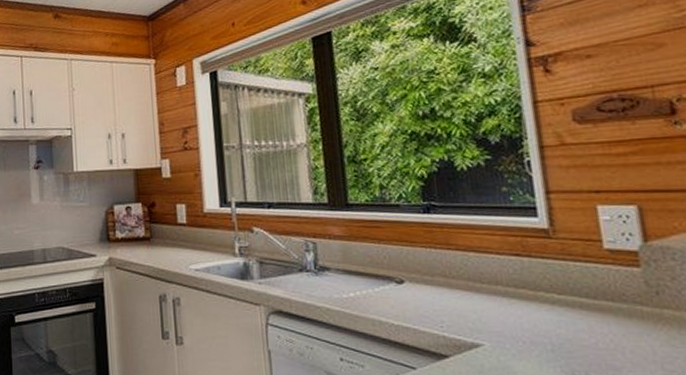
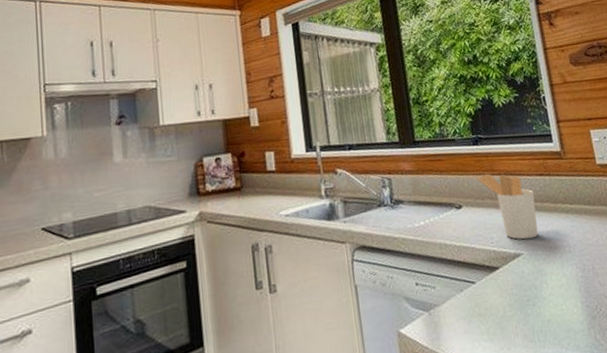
utensil holder: none [424,247,508,329] -> present [475,173,538,240]

